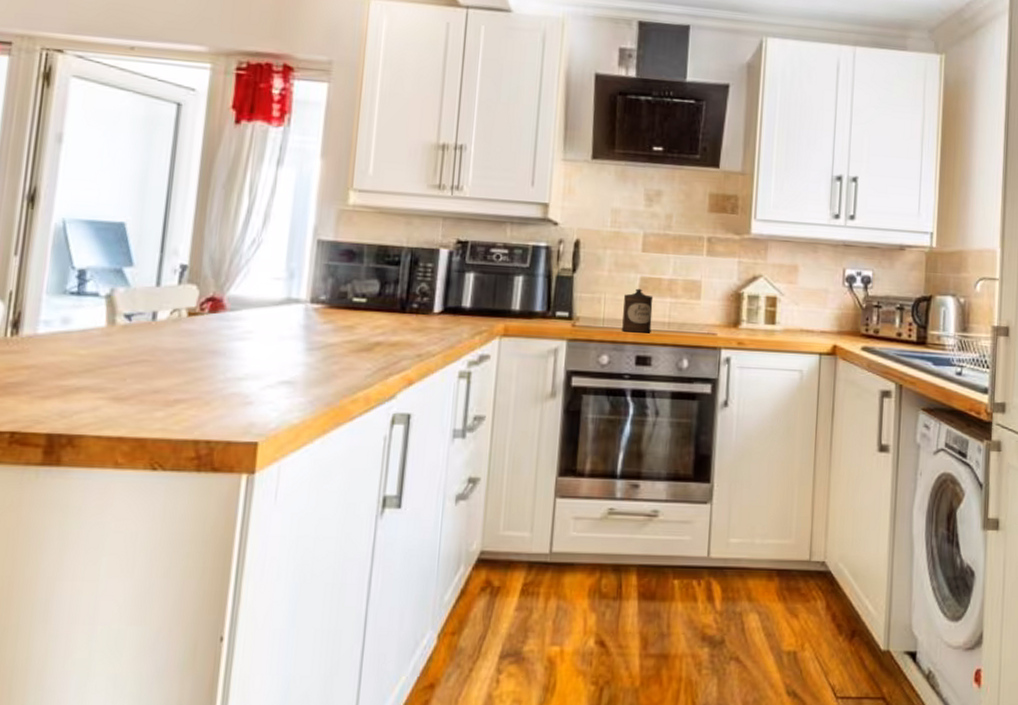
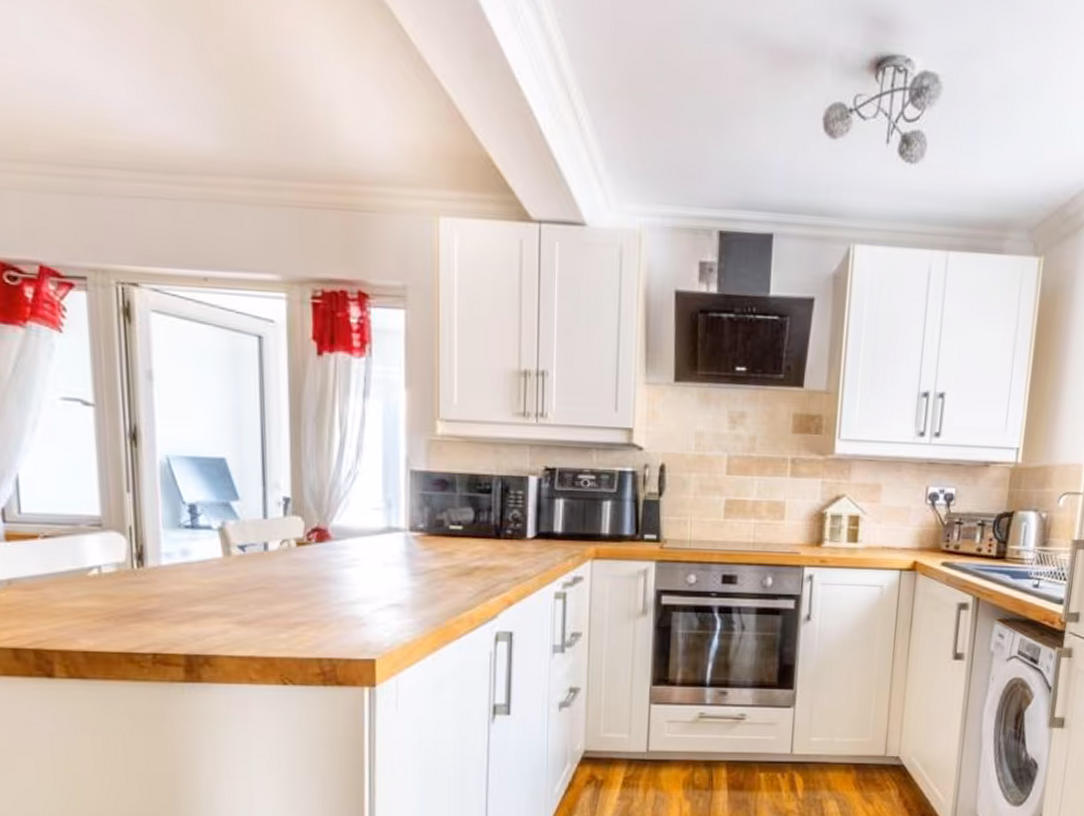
canister: present [622,288,654,334] -> none [708,510,738,554]

